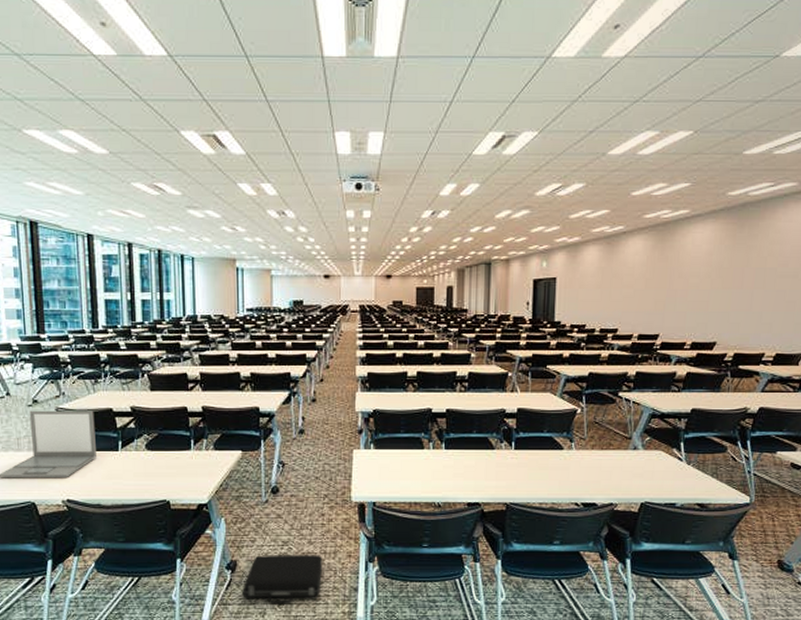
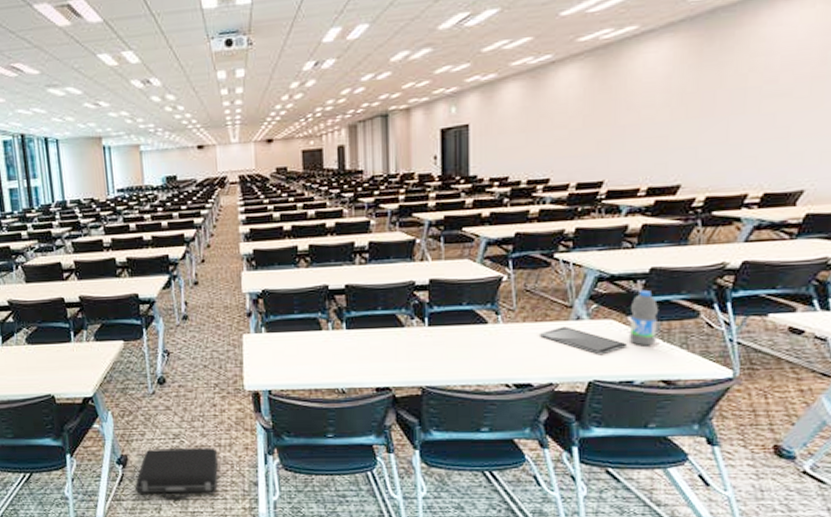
tablet: none [603,455,673,479] -> present [538,326,628,354]
water bottle: none [673,426,697,474] -> present [628,289,659,346]

